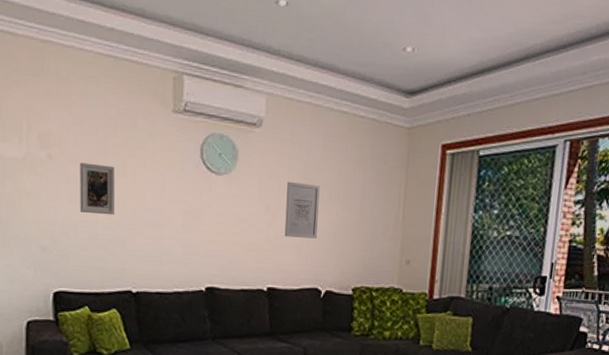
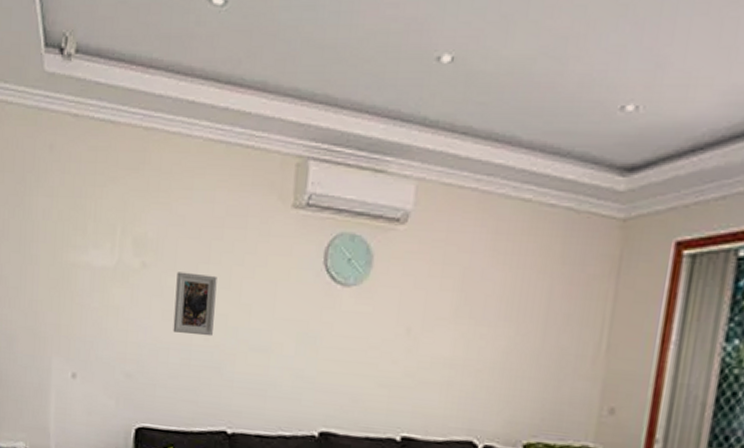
wall art: present [284,181,320,239] -> none [429,294,484,373]

